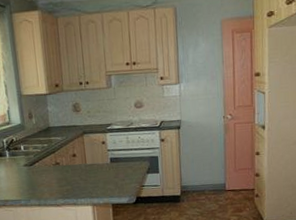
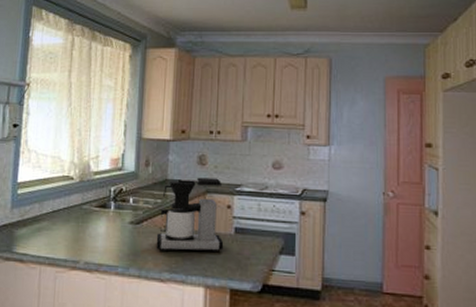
coffee maker: none [48,121,103,184] -> present [156,177,224,253]

